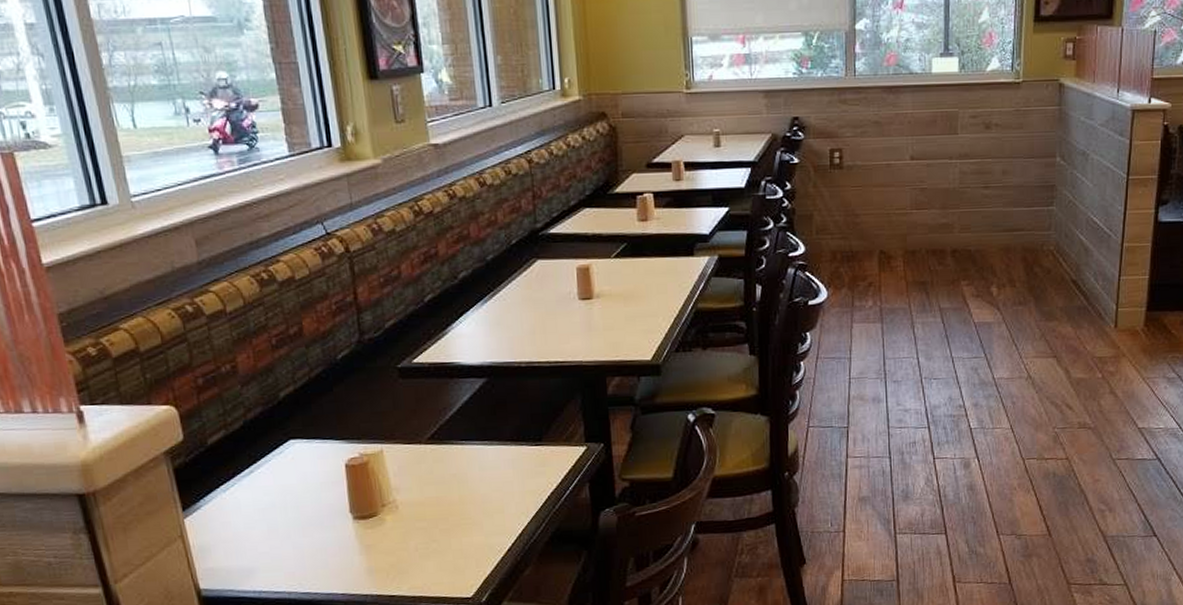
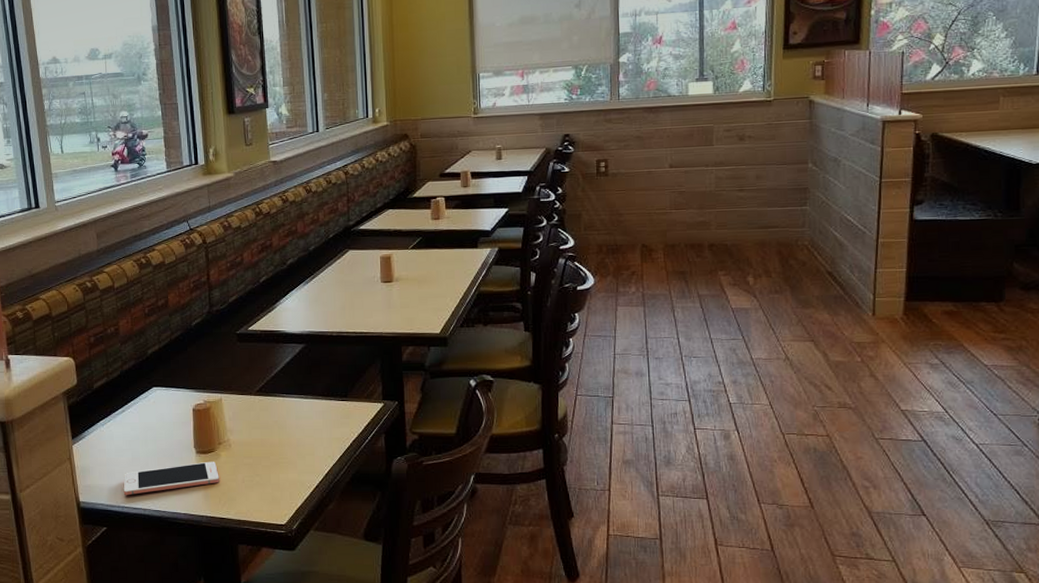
cell phone: none [258,527,386,578] -> present [123,461,219,496]

